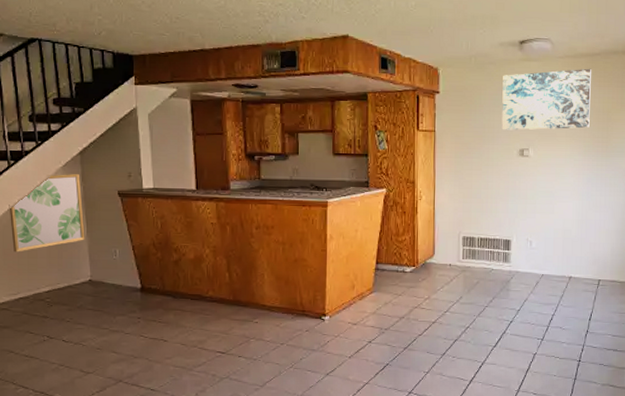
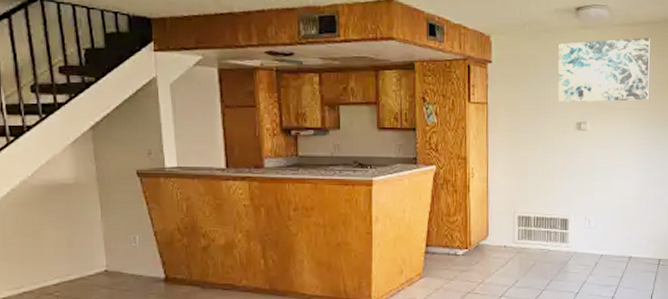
wall art: present [9,174,85,252] -> none [8,151,99,241]

